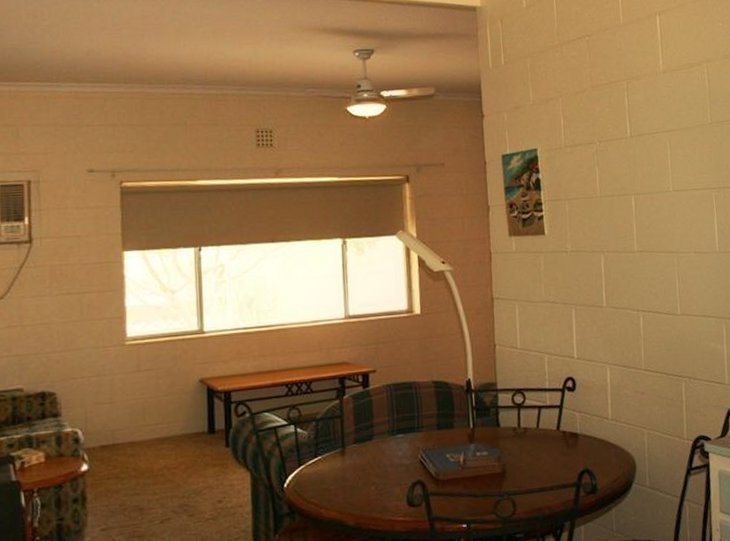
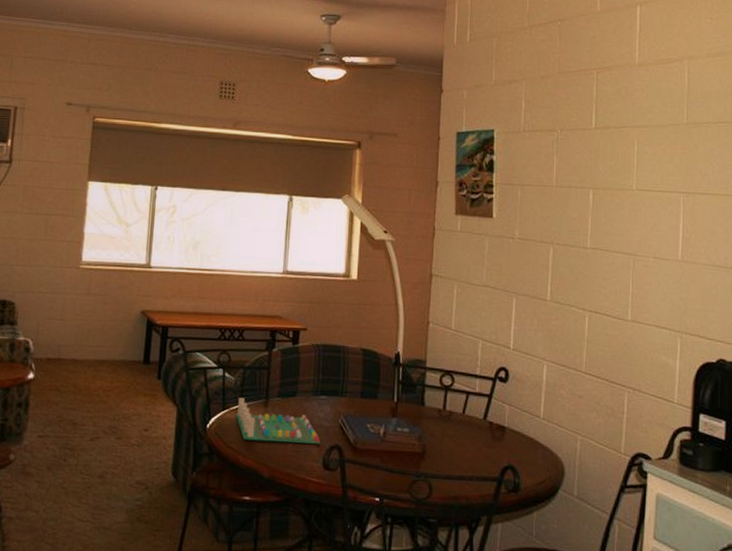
board game: none [312,451,403,493] -> present [235,398,321,444]

